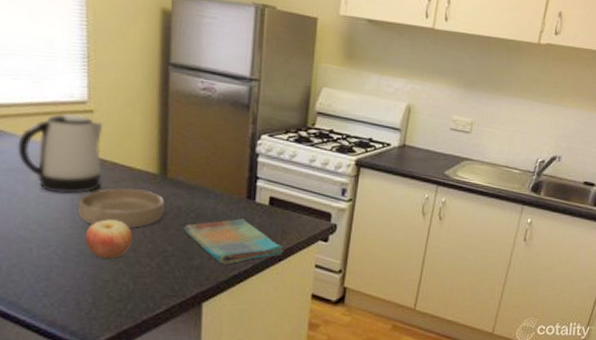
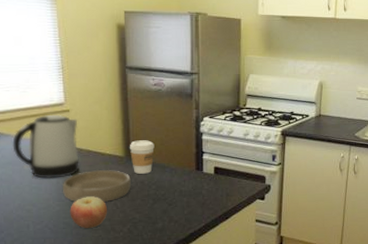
coffee cup: none [166,156,198,198] -> present [130,140,155,174]
dish towel: present [184,218,284,265] -> none [147,187,229,225]

